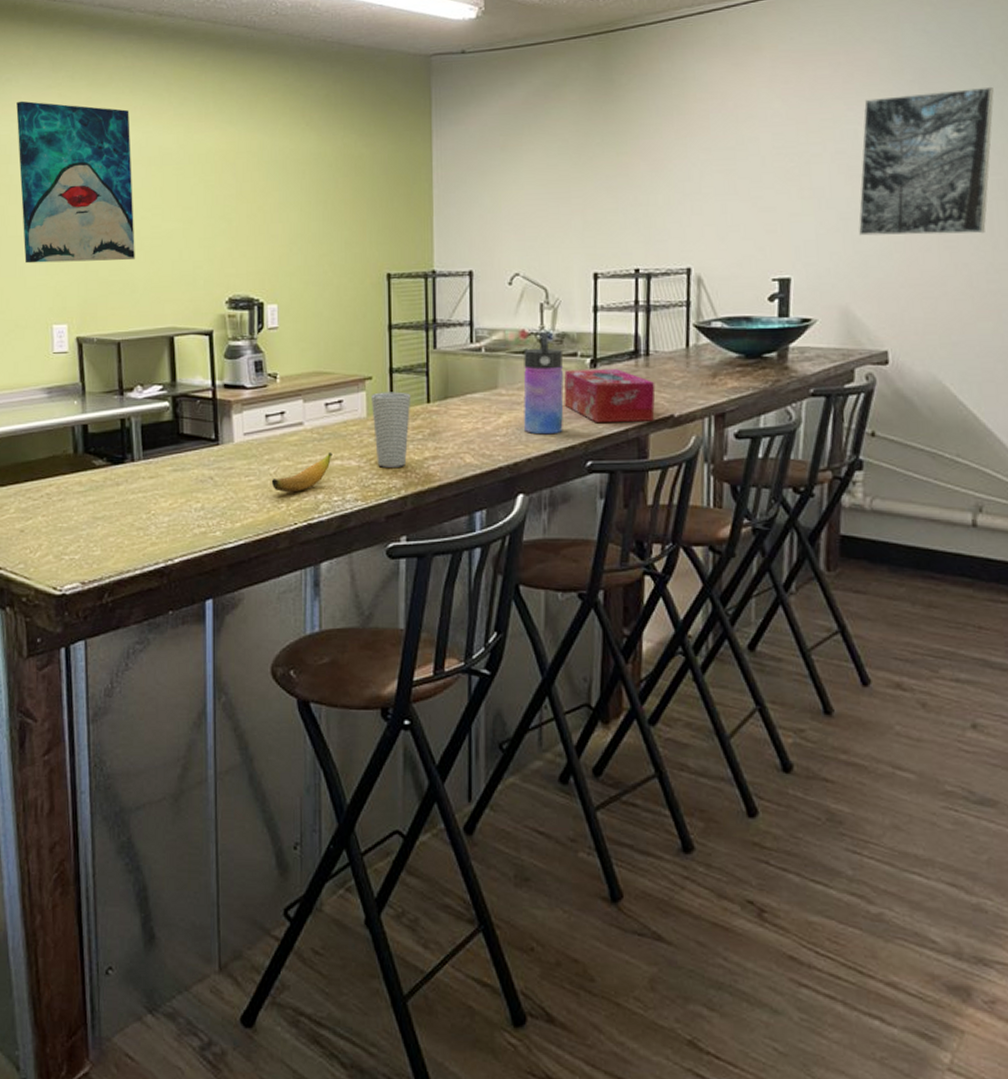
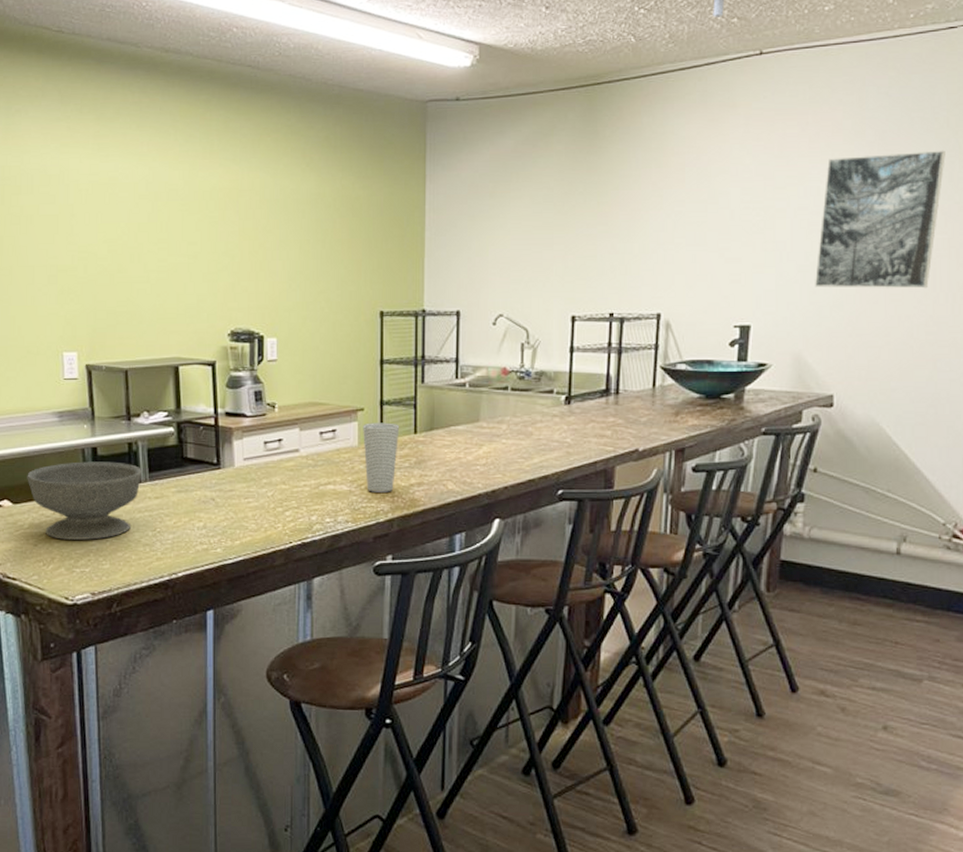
bowl: none [13,439,135,524] -> present [27,461,141,540]
wall art: present [16,100,135,264] -> none [26,132,142,293]
banana: present [271,452,333,493] -> none [268,478,326,514]
water bottle: present [523,332,564,435] -> none [503,370,541,465]
tissue box: present [564,369,656,424] -> none [539,406,623,456]

